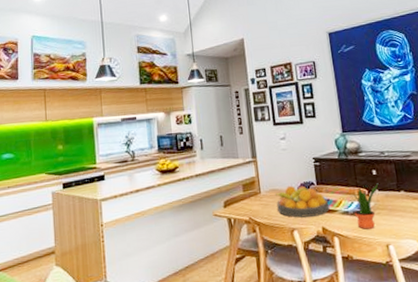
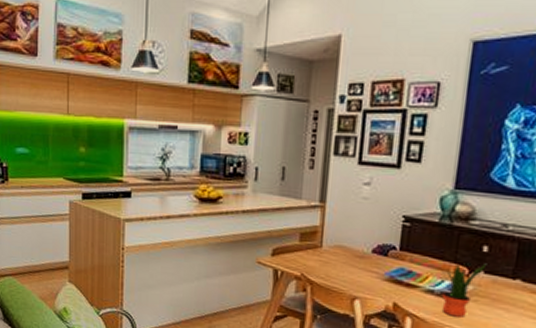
fruit bowl: present [274,185,330,218] -> none [339,245,411,289]

